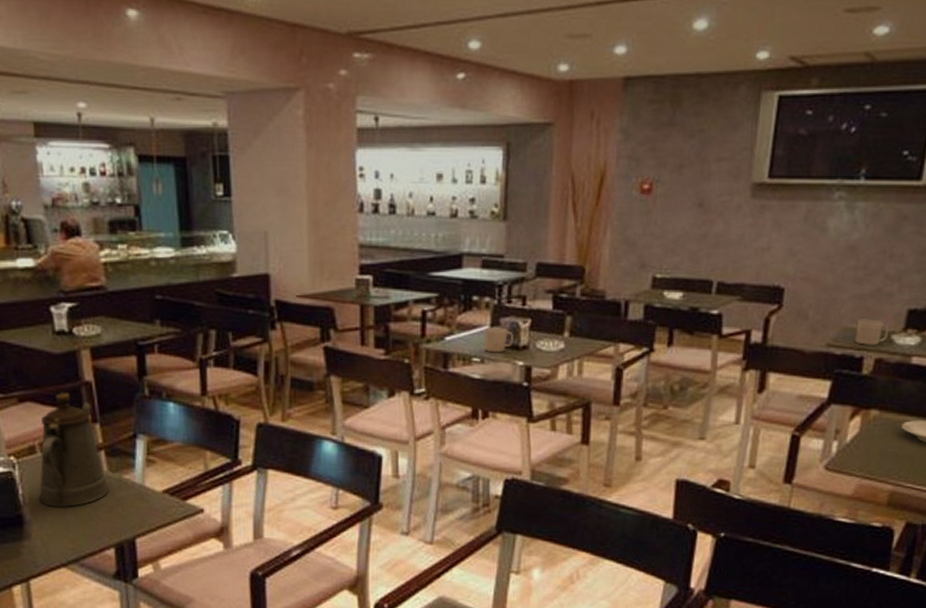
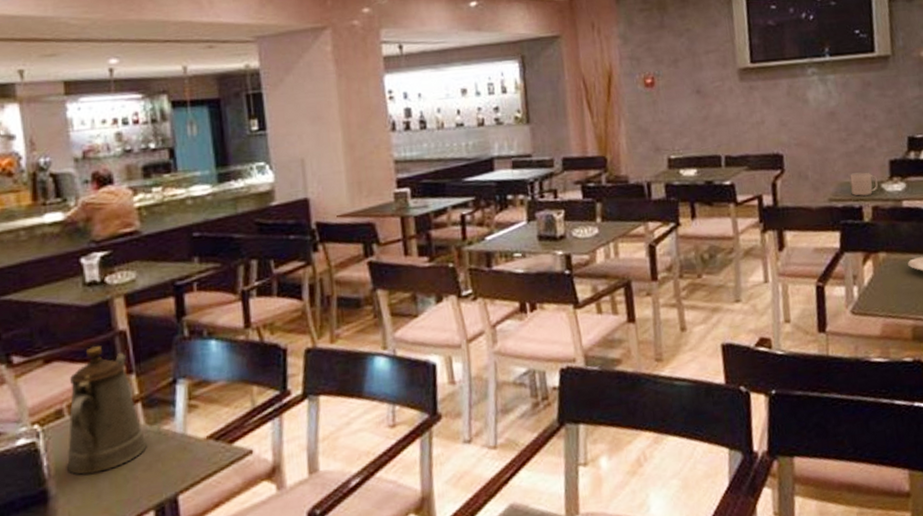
mug: present [483,327,513,353] -> none [522,221,551,247]

